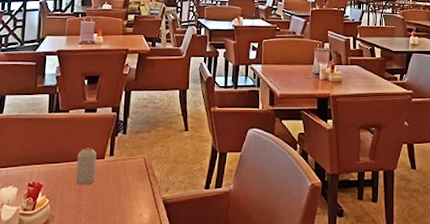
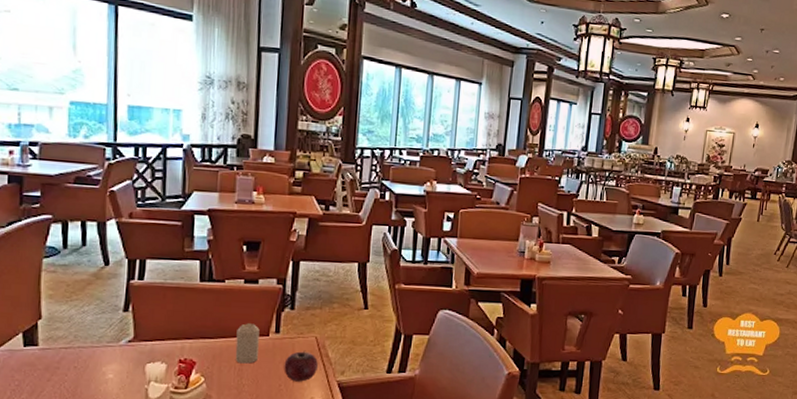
apple: none [116,170,146,200] -> present [284,350,318,382]

